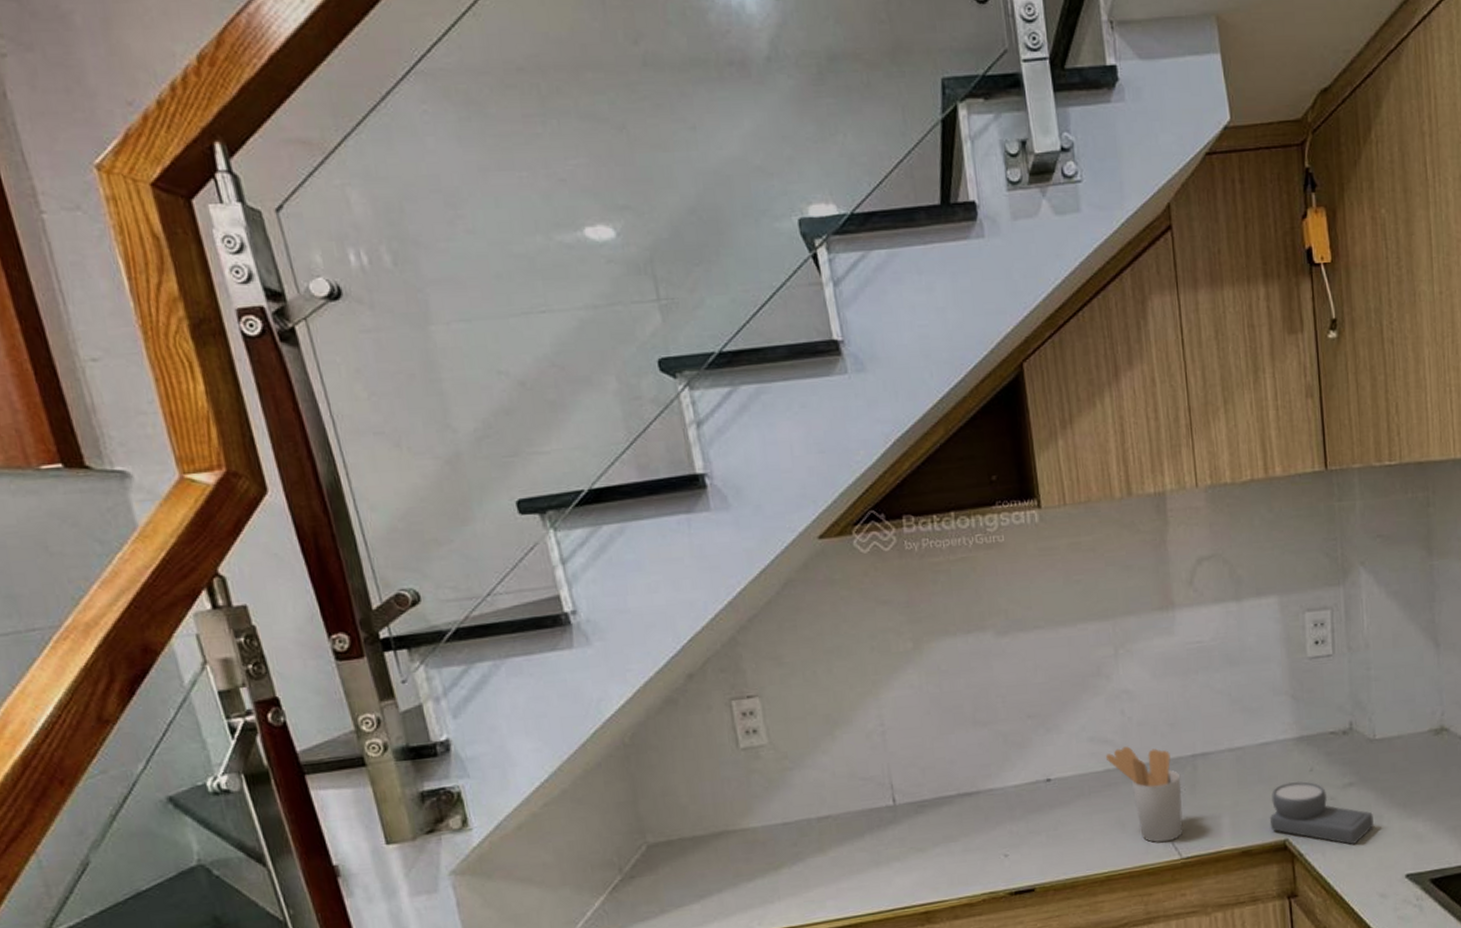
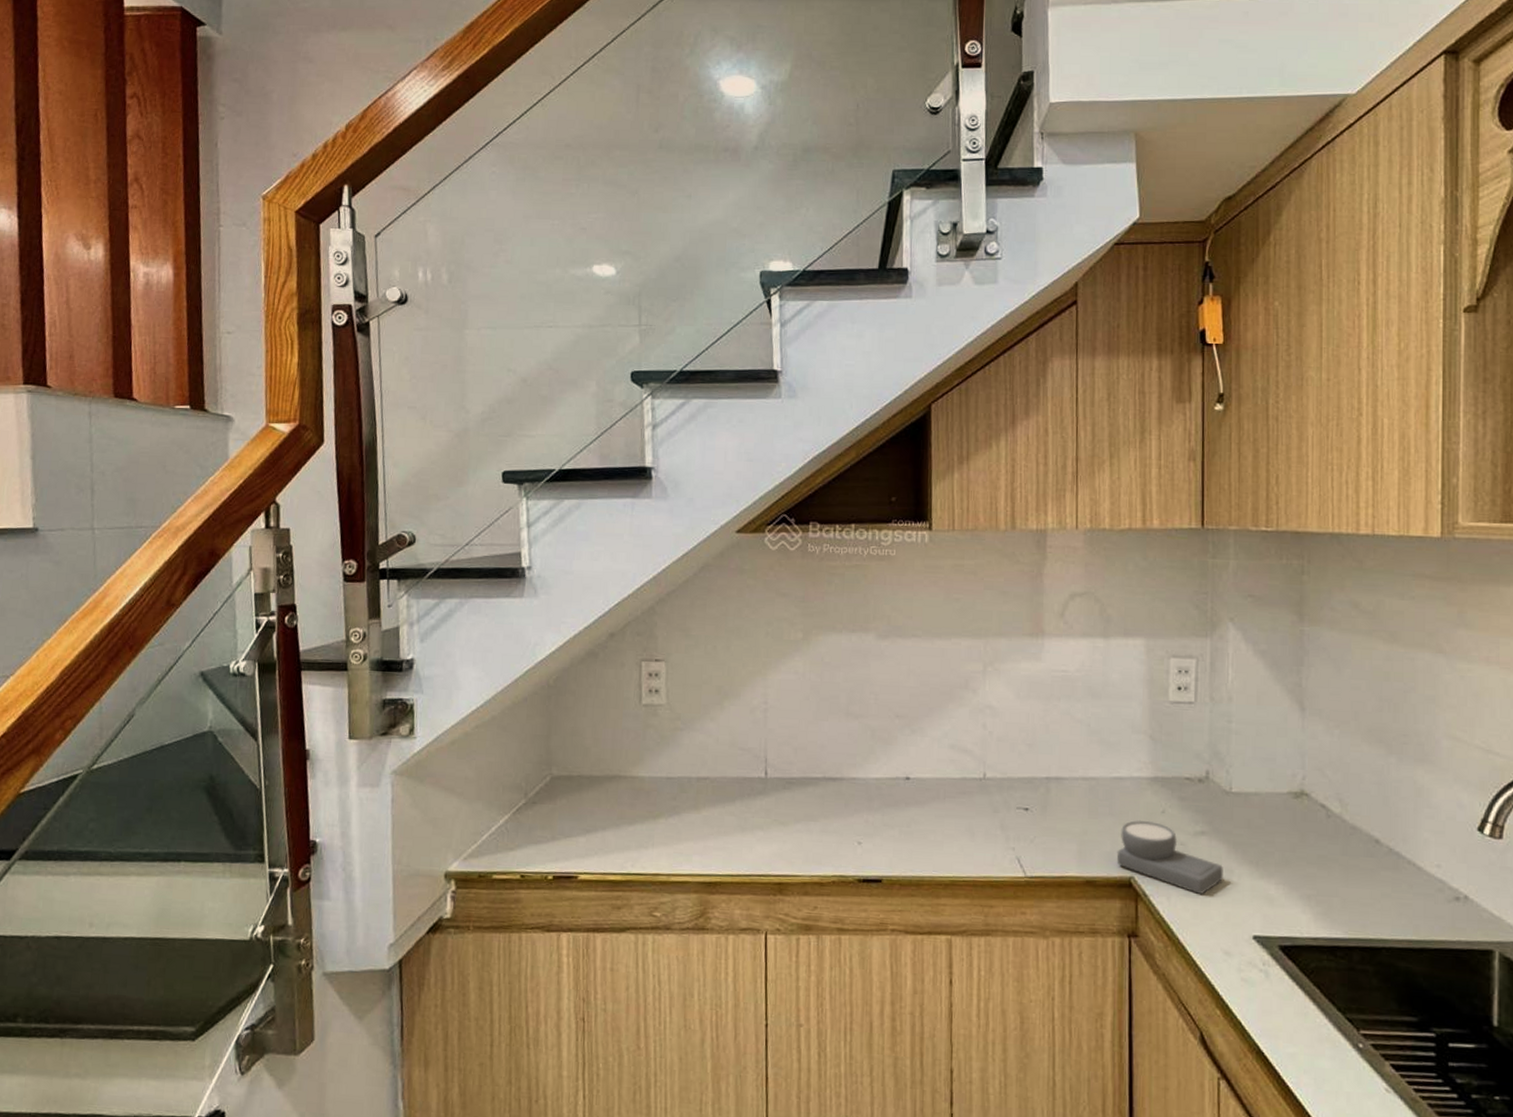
utensil holder: present [1105,746,1184,843] -> none [963,758,1033,858]

